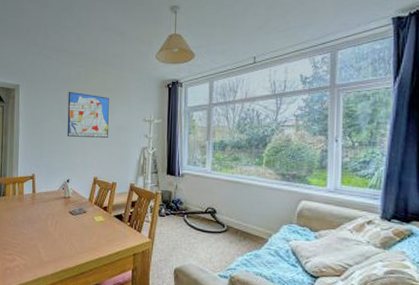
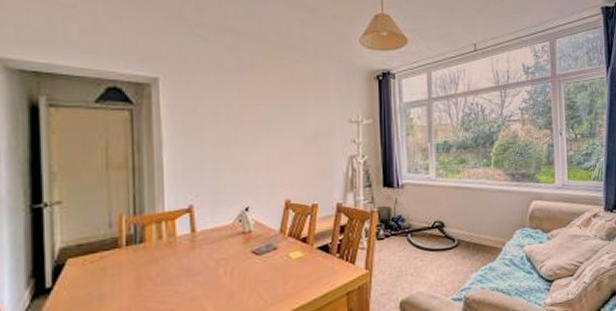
wall art: present [67,91,109,138] -> none [239,86,302,148]

